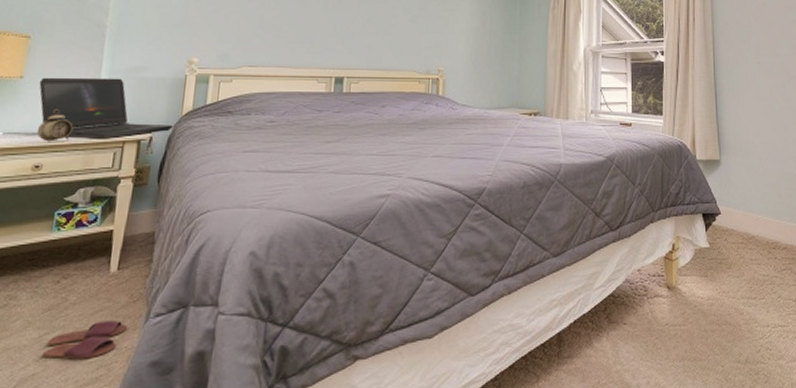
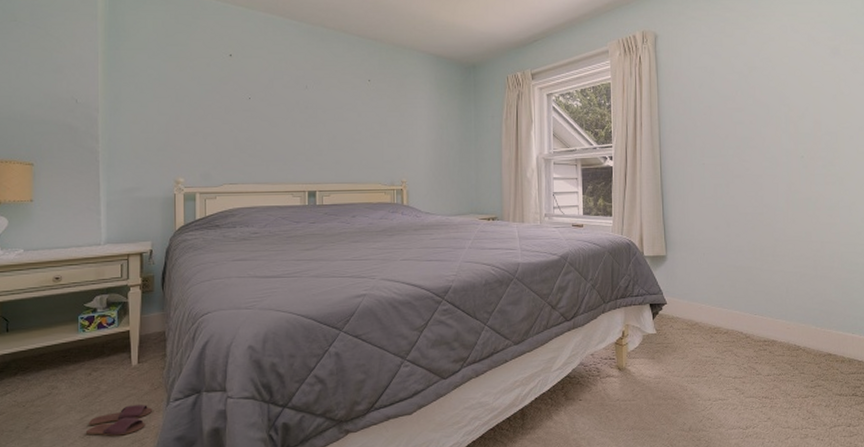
alarm clock: present [36,109,74,143] -> none [52,228,83,258]
laptop computer: present [39,77,174,139] -> none [48,198,170,254]

